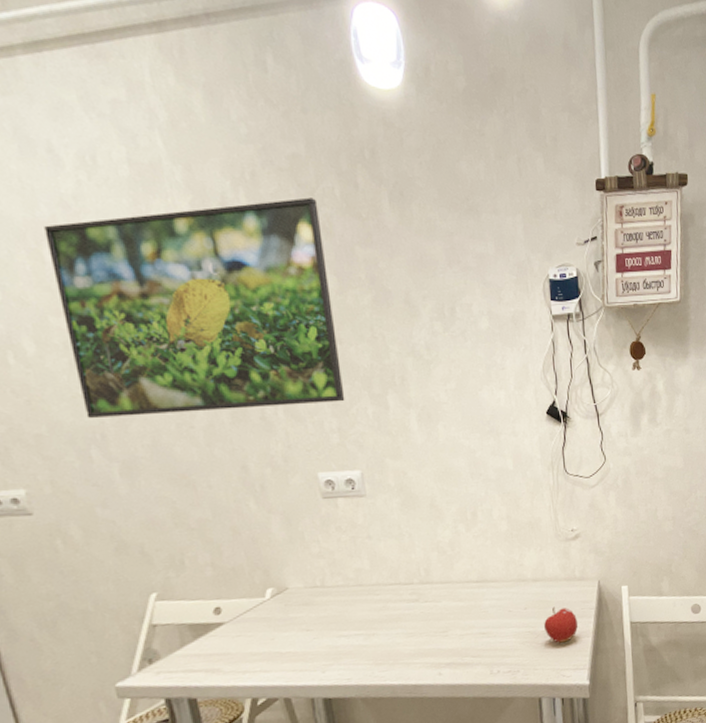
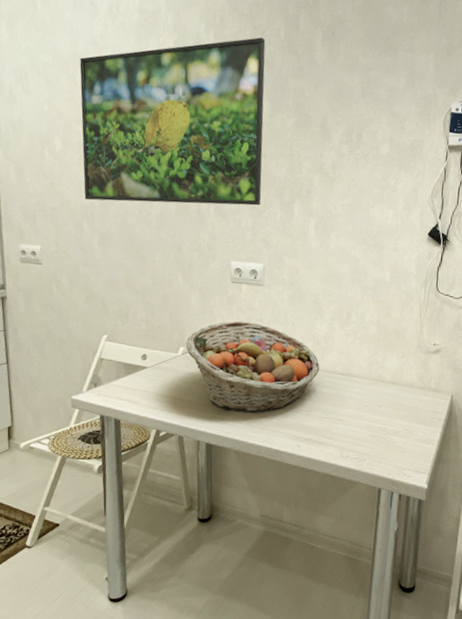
fruit basket: none [274,542,451,653] -> present [186,321,320,413]
fruit: present [544,606,579,643] -> none [394,410,426,445]

